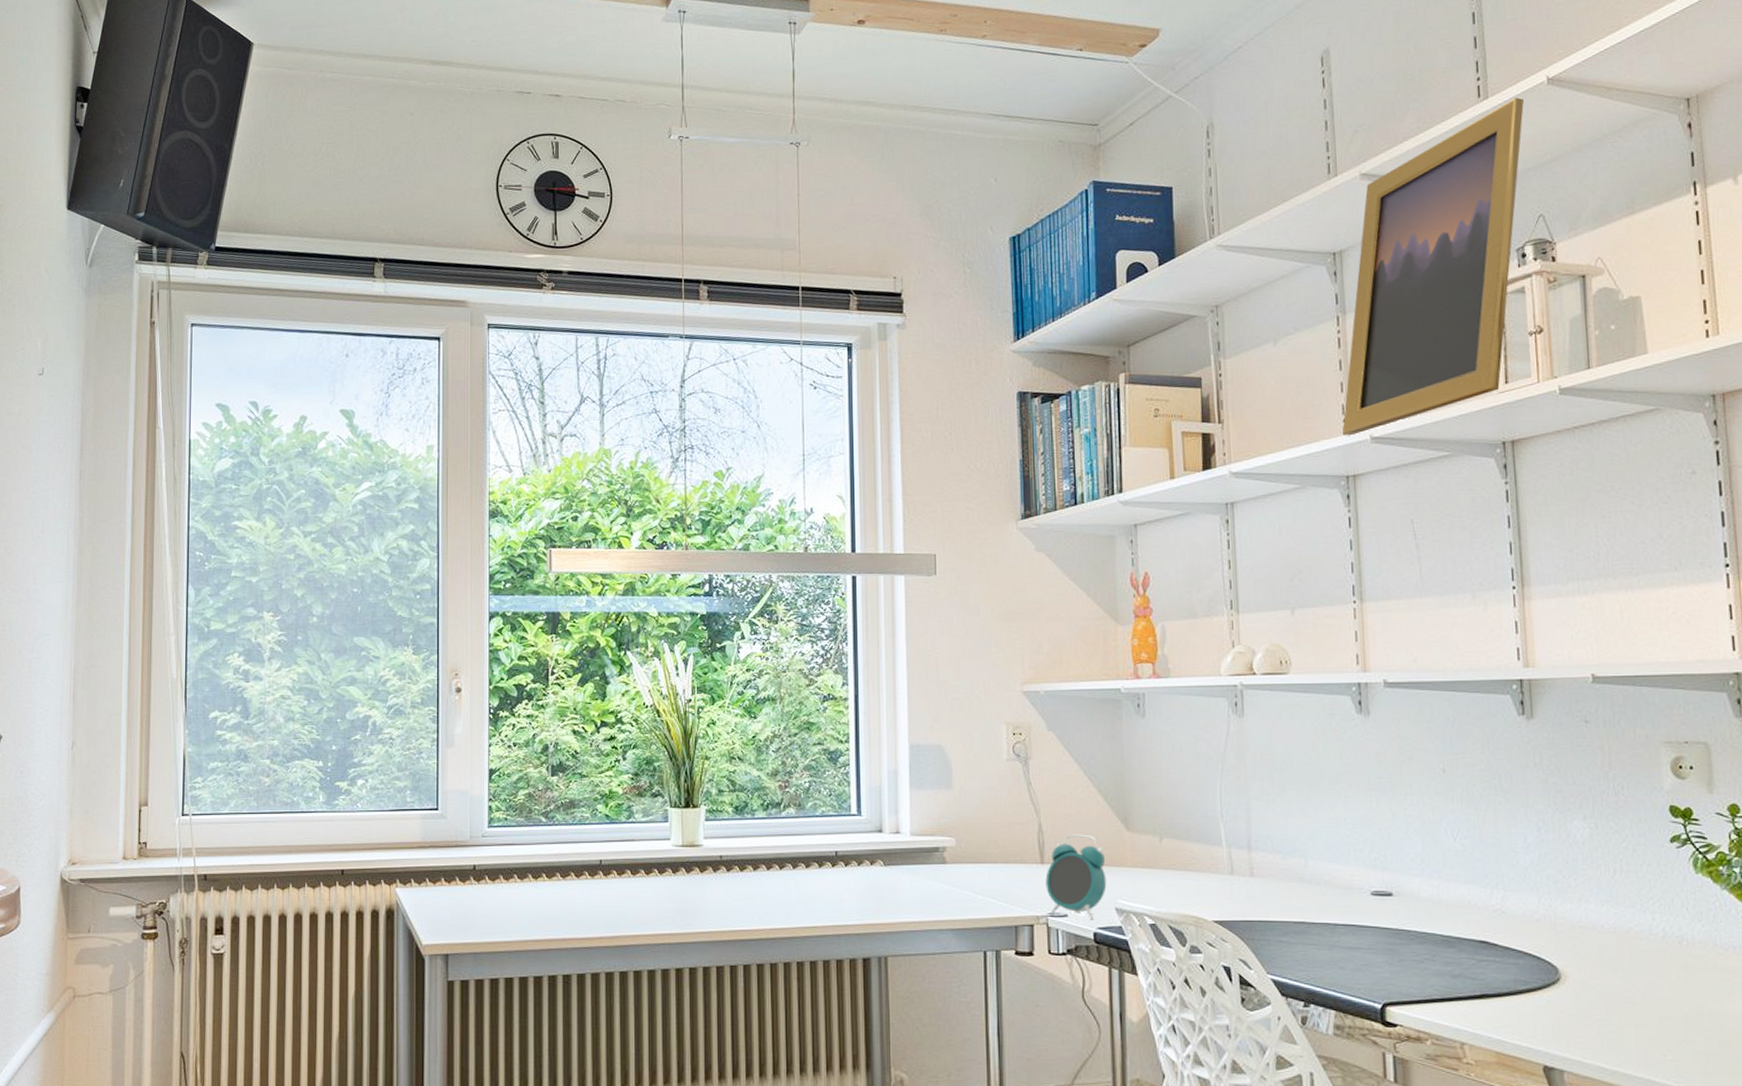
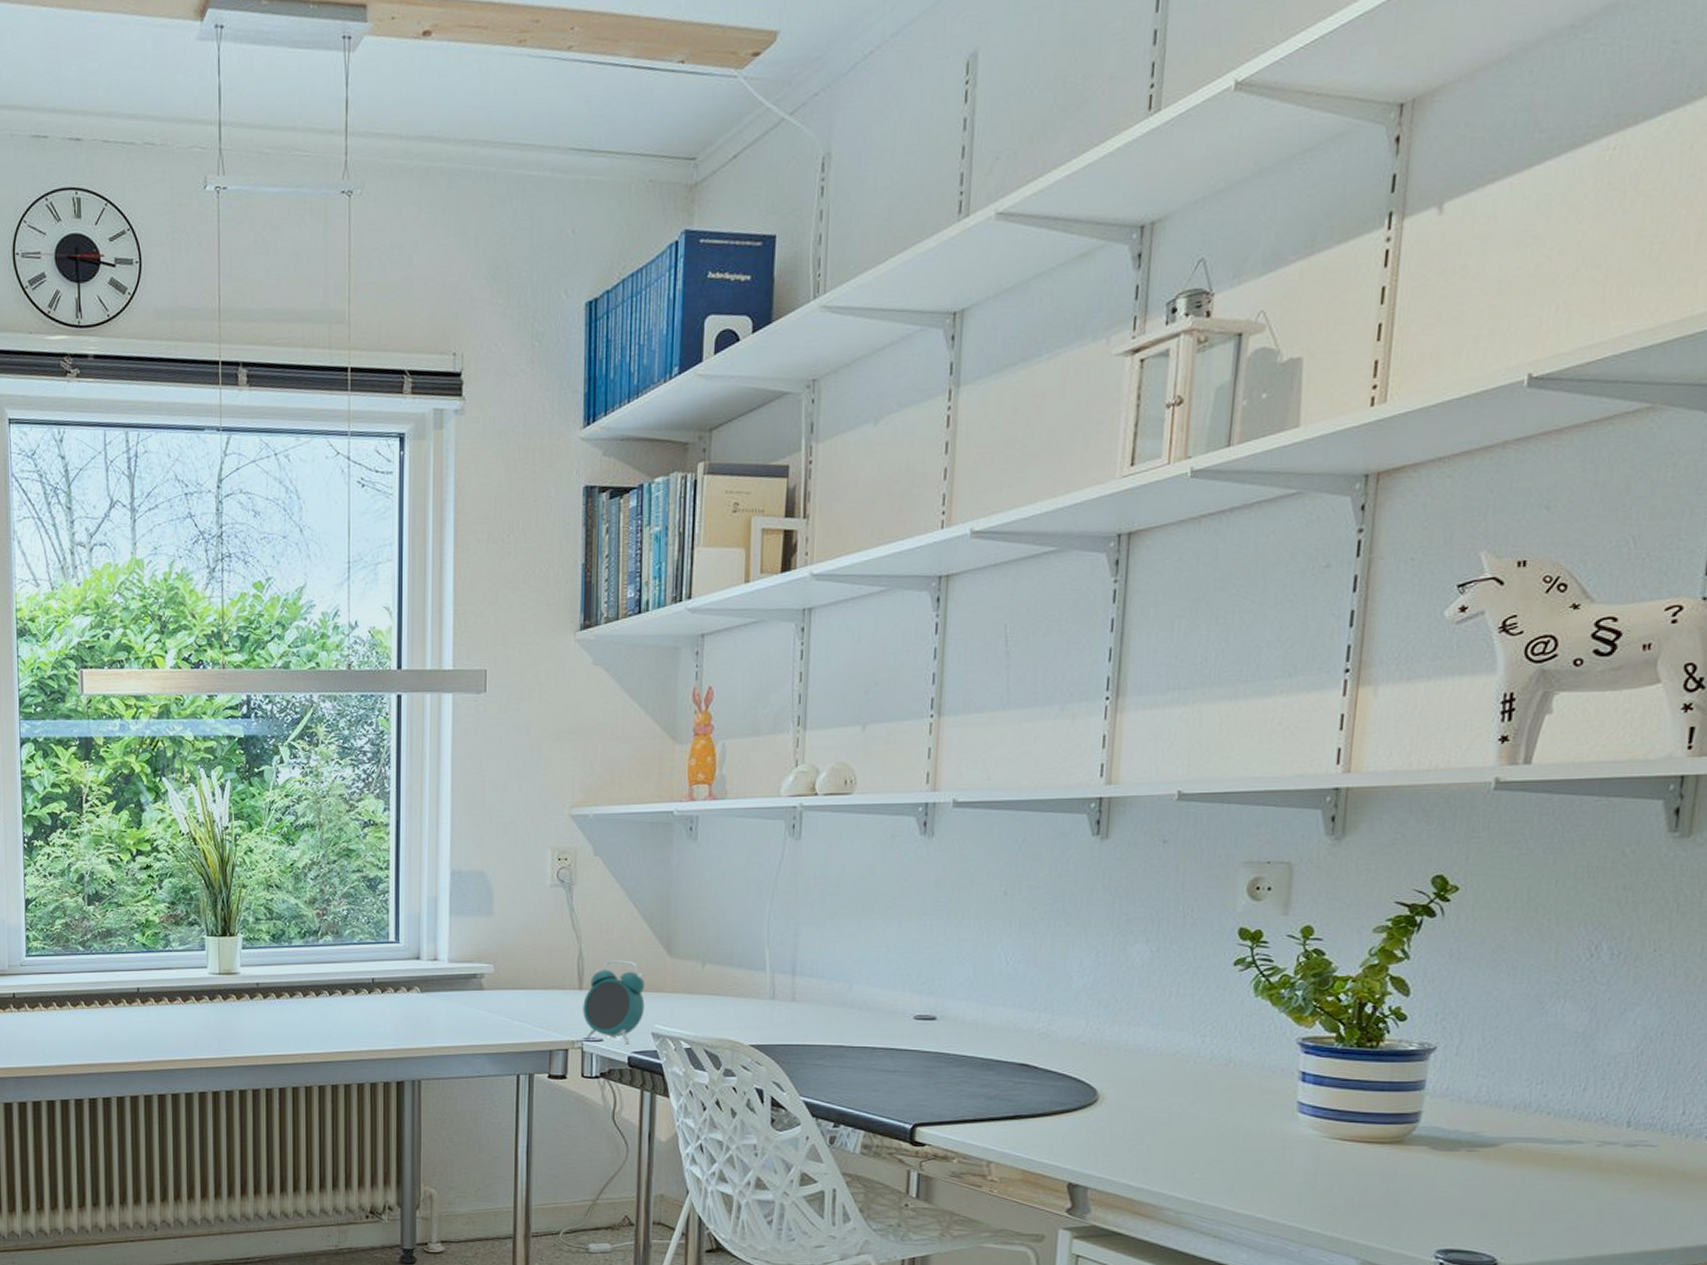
picture frame: present [1342,97,1524,436] -> none [940,108,1203,531]

